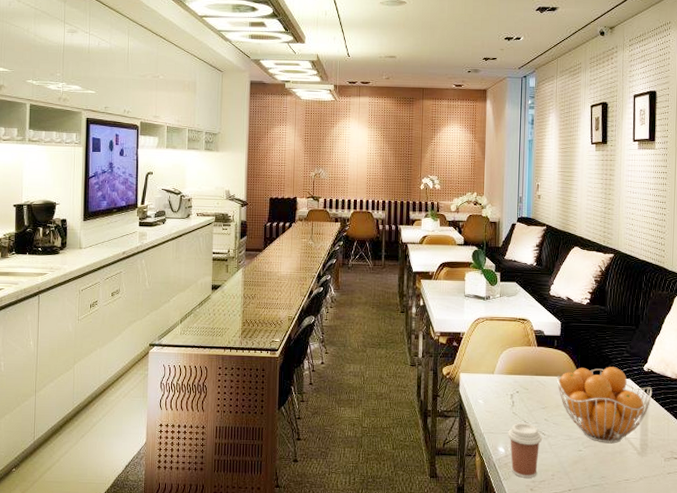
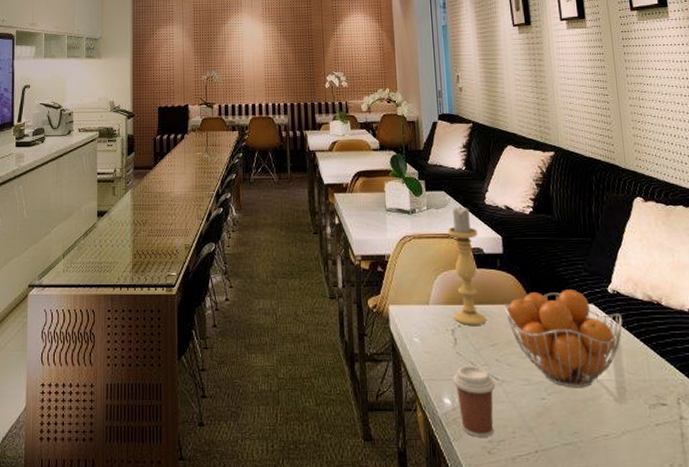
candle holder: none [514,296,541,392] -> present [448,207,486,325]

